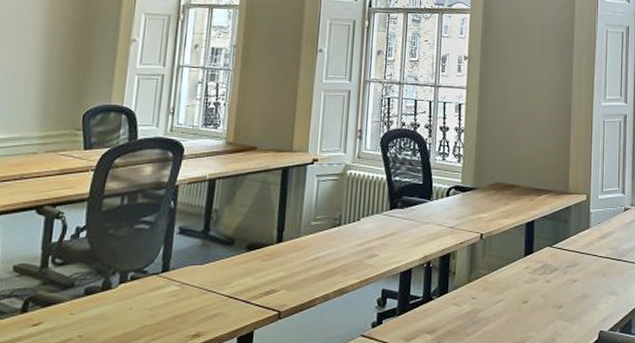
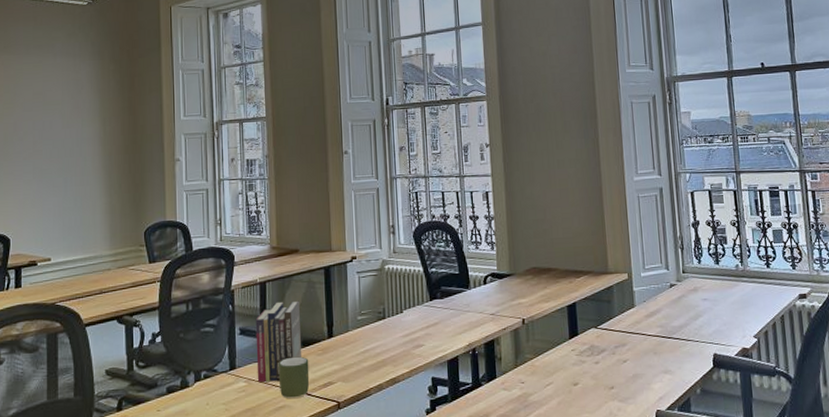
books: none [192,201,250,288] -> present [255,300,302,383]
mug: none [216,261,253,307] -> present [278,356,310,399]

